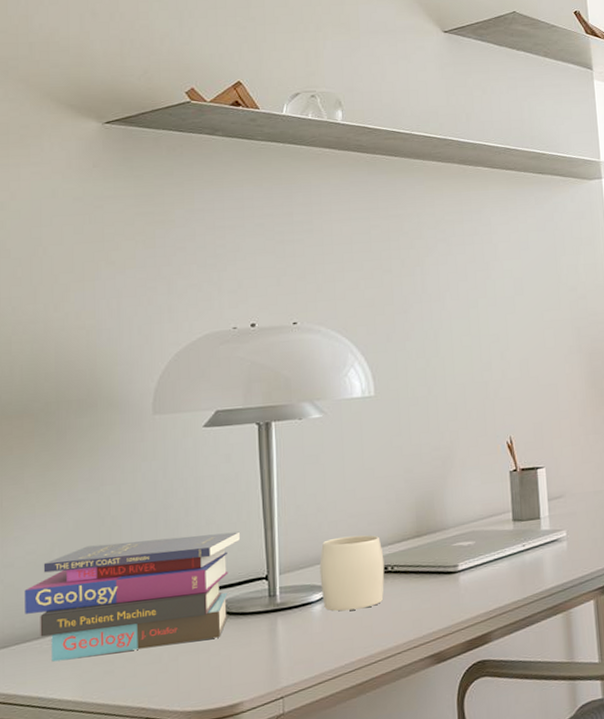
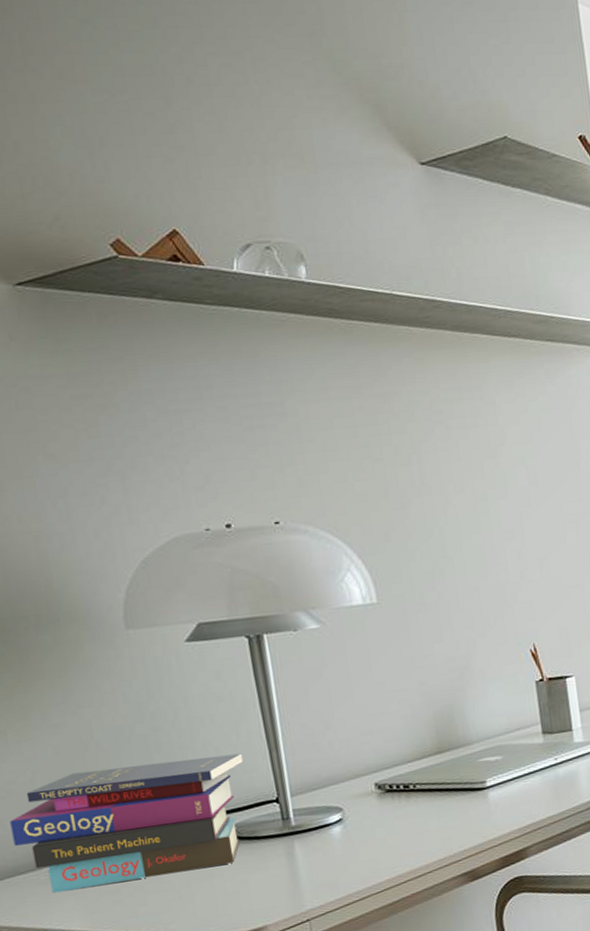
mug: present [319,535,385,612] -> none [333,752,408,833]

